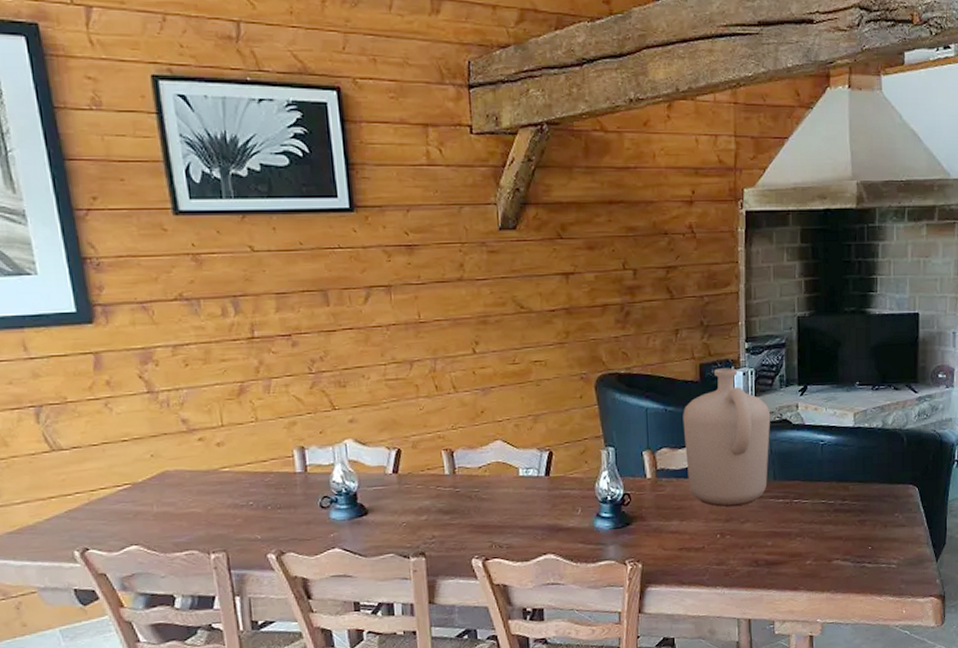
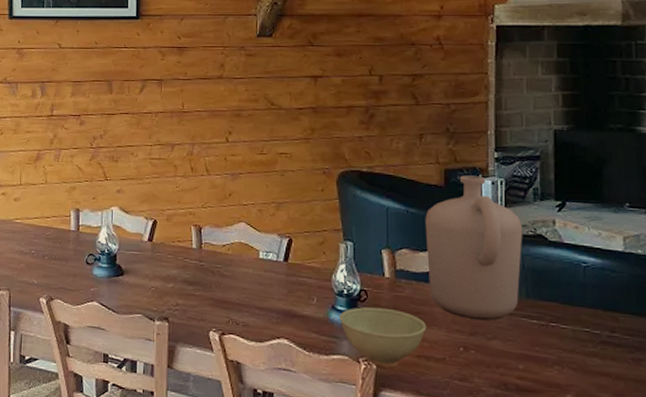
bowl: none [604,508,687,566] -> present [338,307,427,368]

